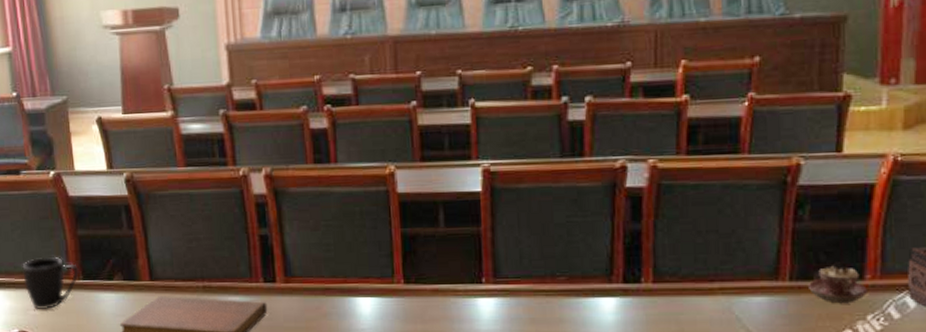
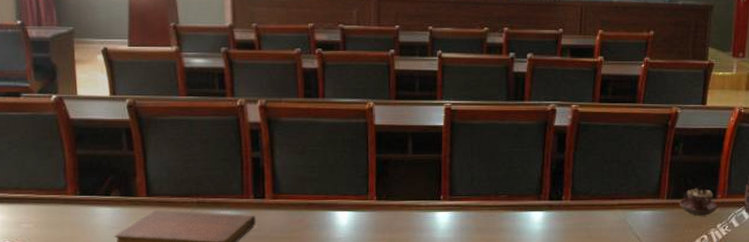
mug: present [22,256,79,310] -> none [17,173,76,223]

